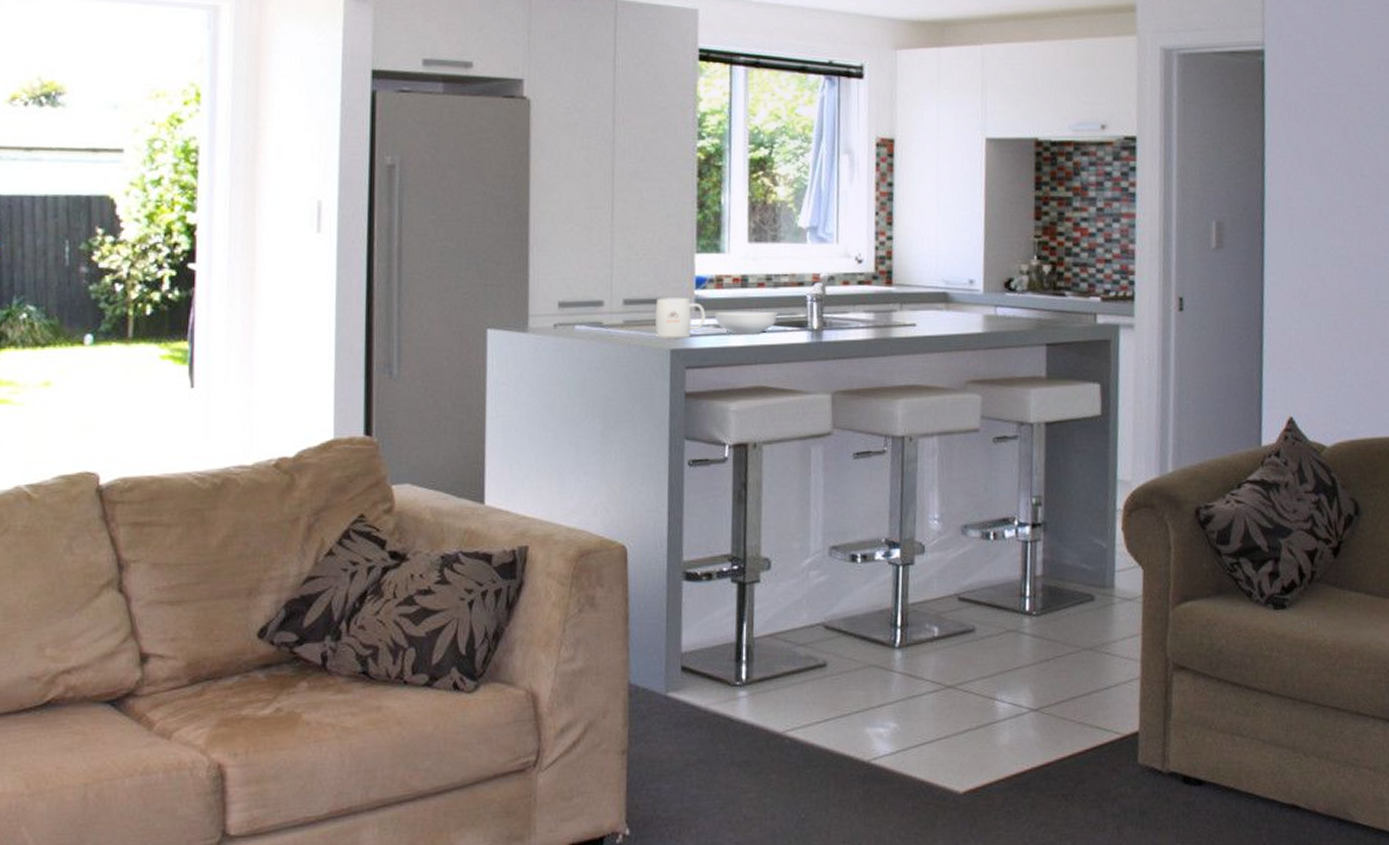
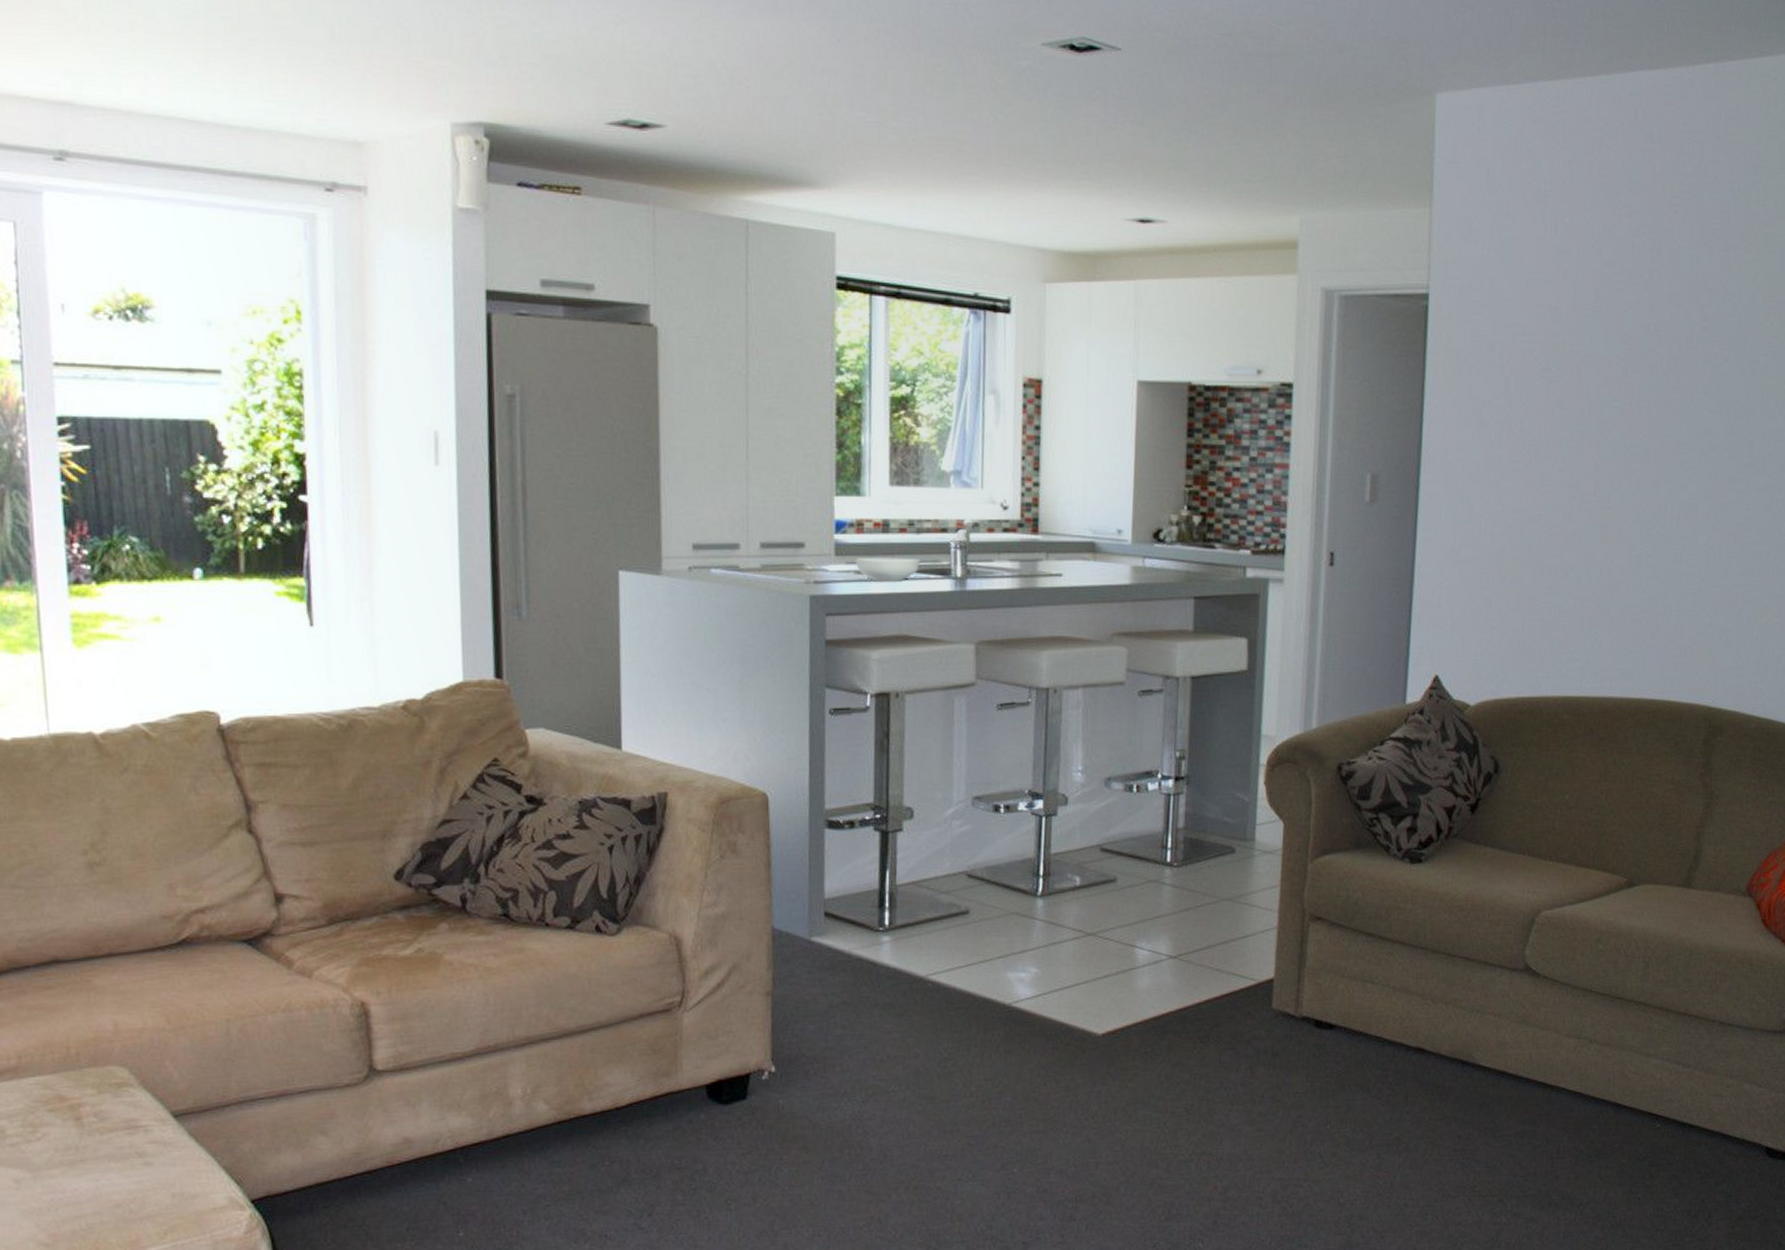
mug: present [655,297,706,339] -> none [793,542,846,584]

